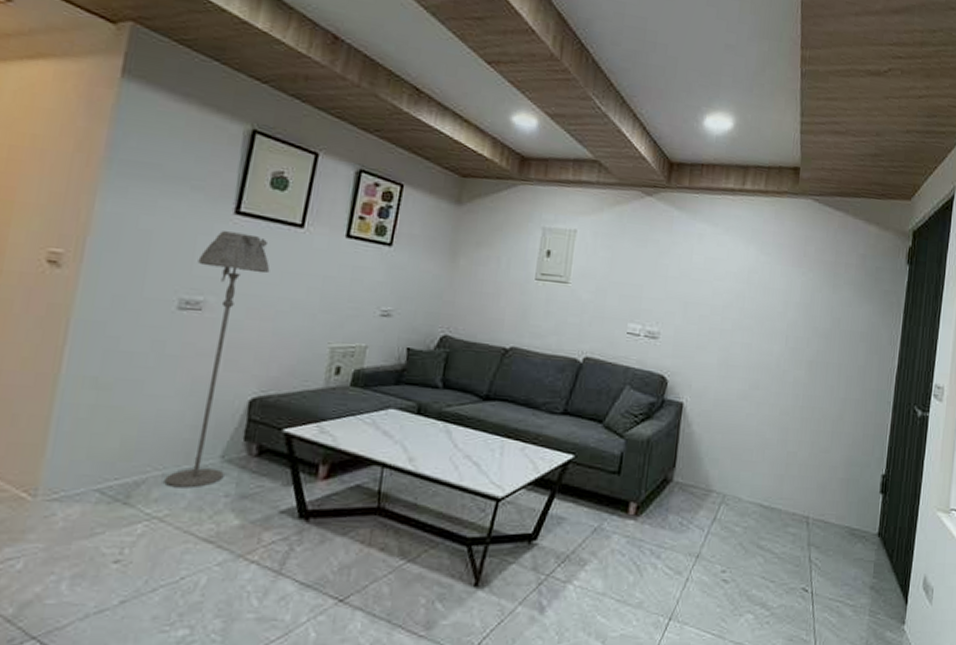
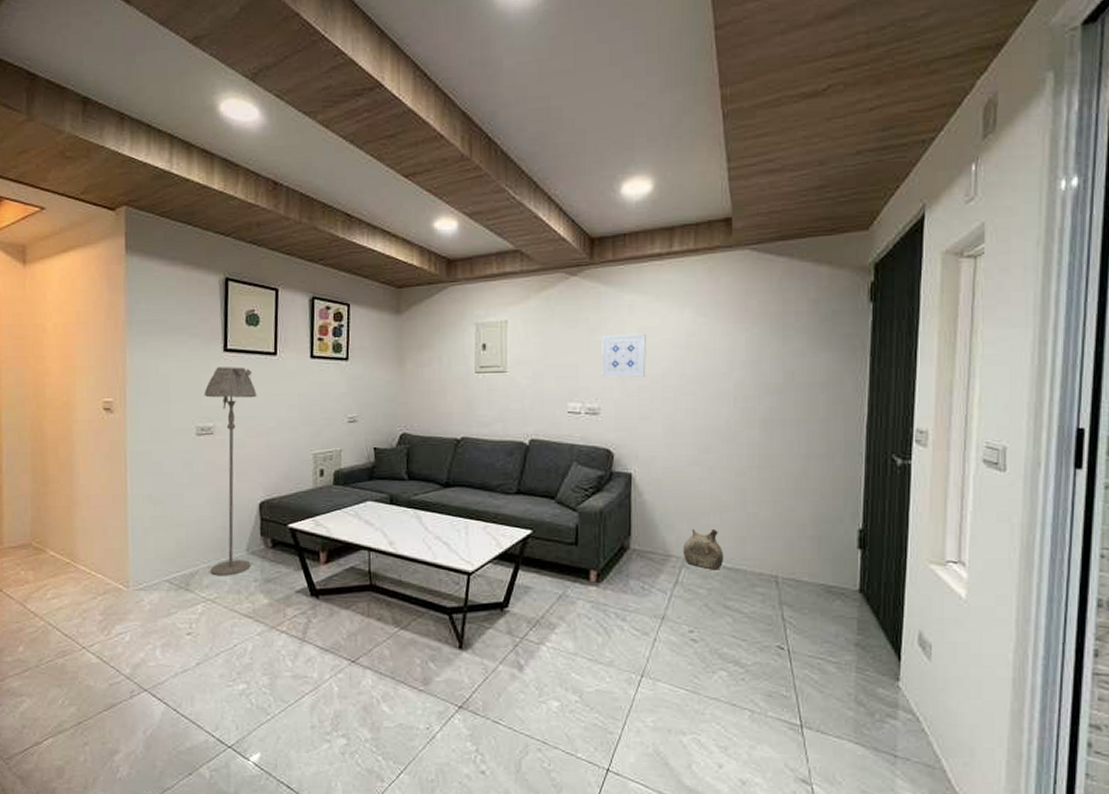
wall art: none [664,260,712,306] -> present [601,333,646,378]
ceramic jug: none [723,464,763,508] -> present [682,528,724,570]

